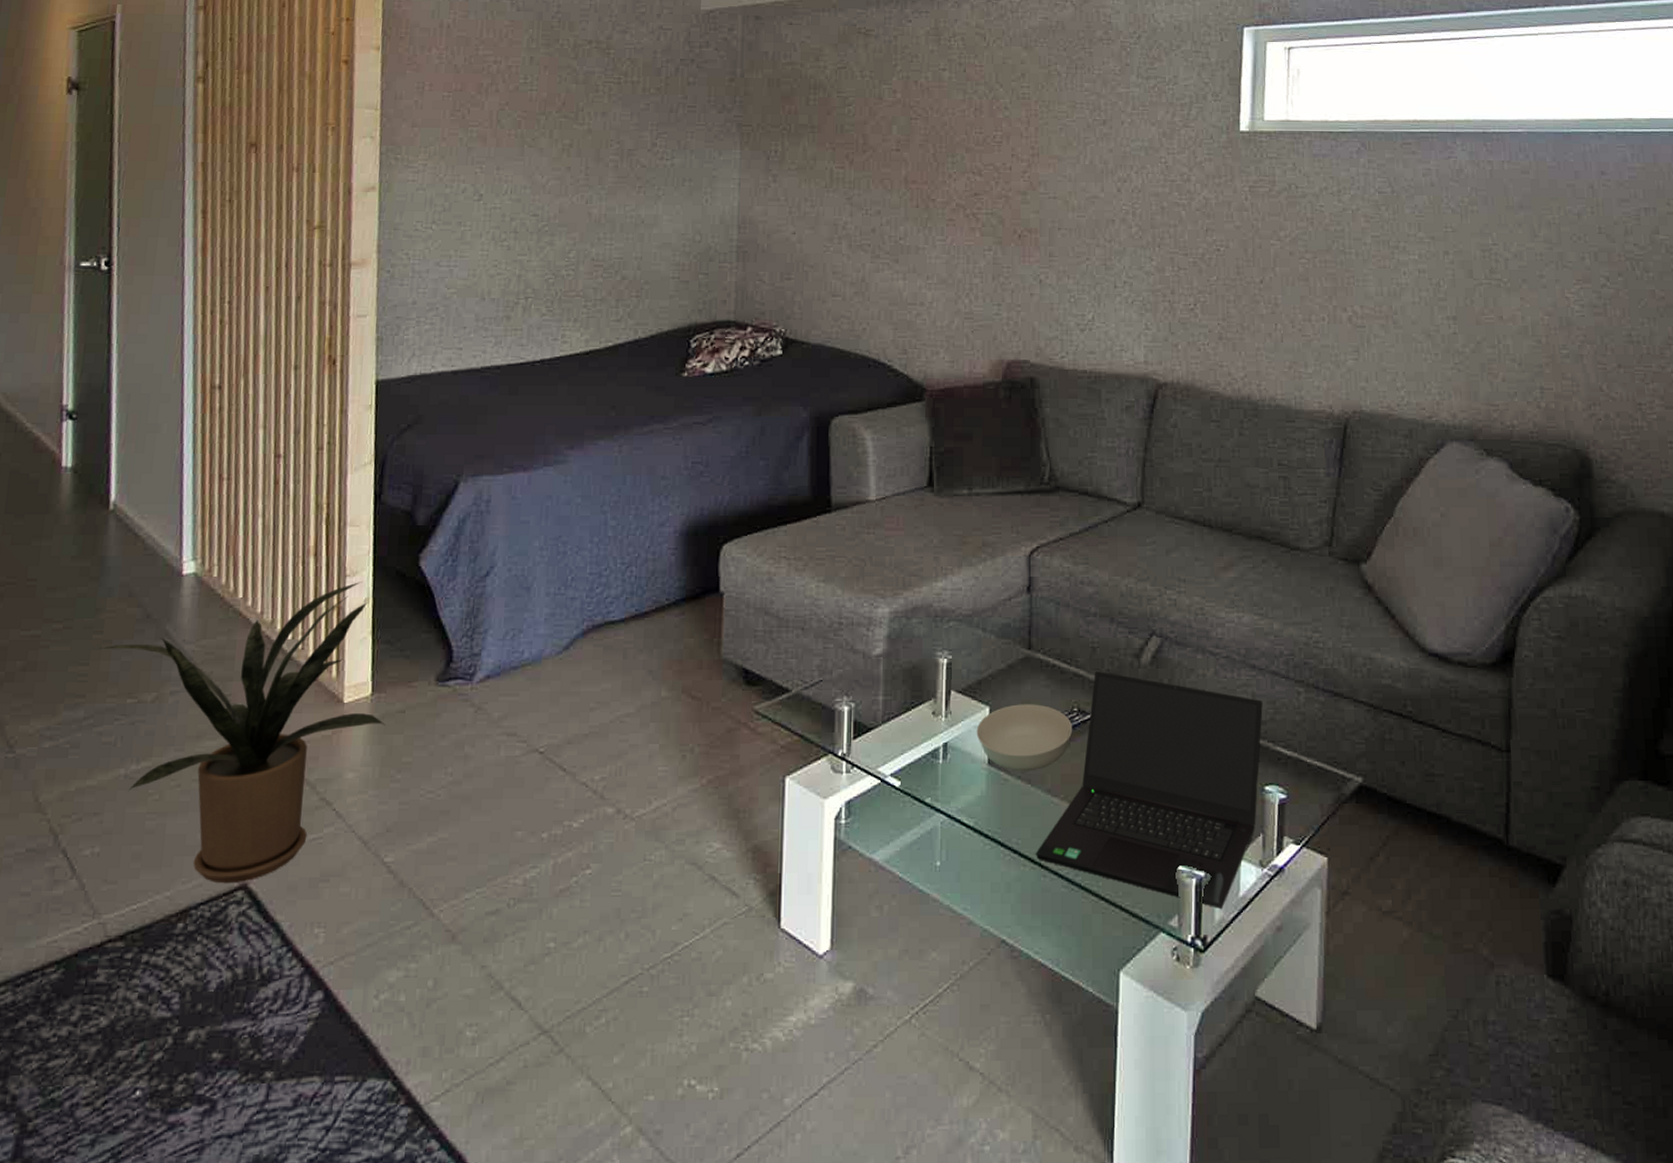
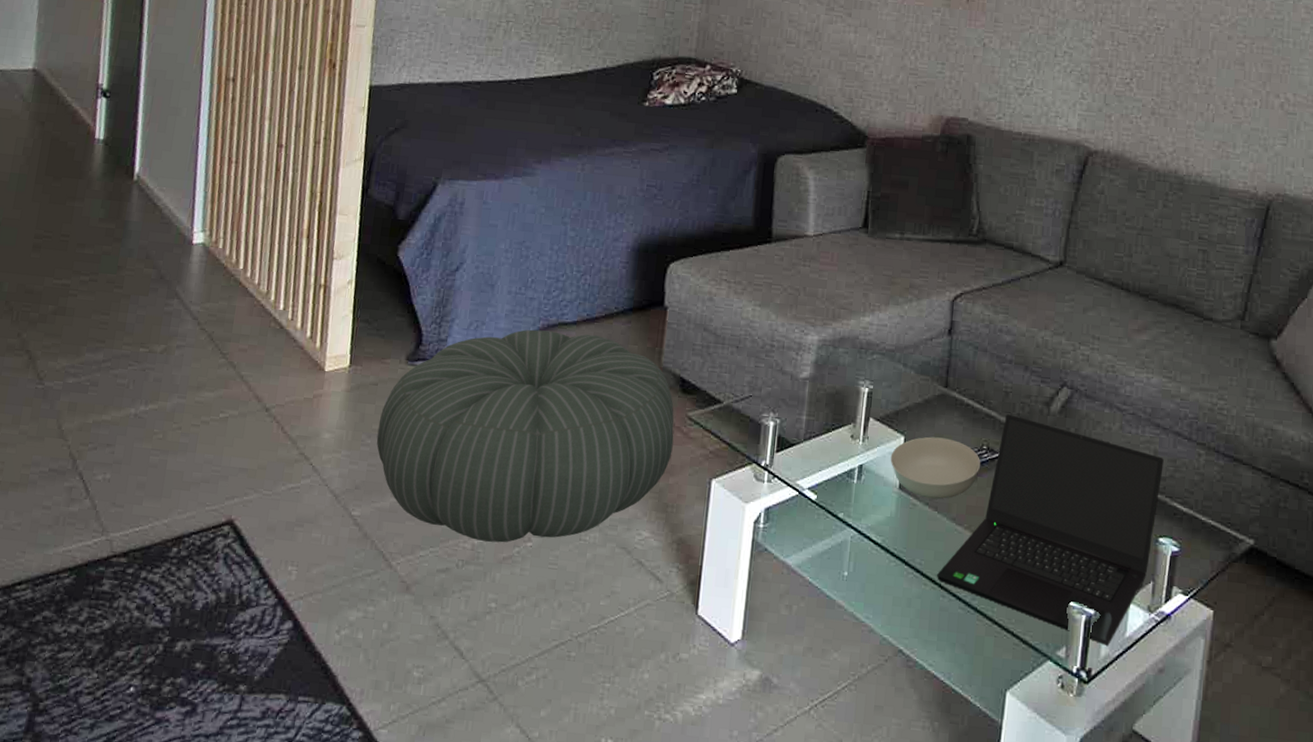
house plant: present [99,582,385,884] -> none [119,265,360,519]
pouf: none [407,632,741,874] -> present [376,329,674,543]

